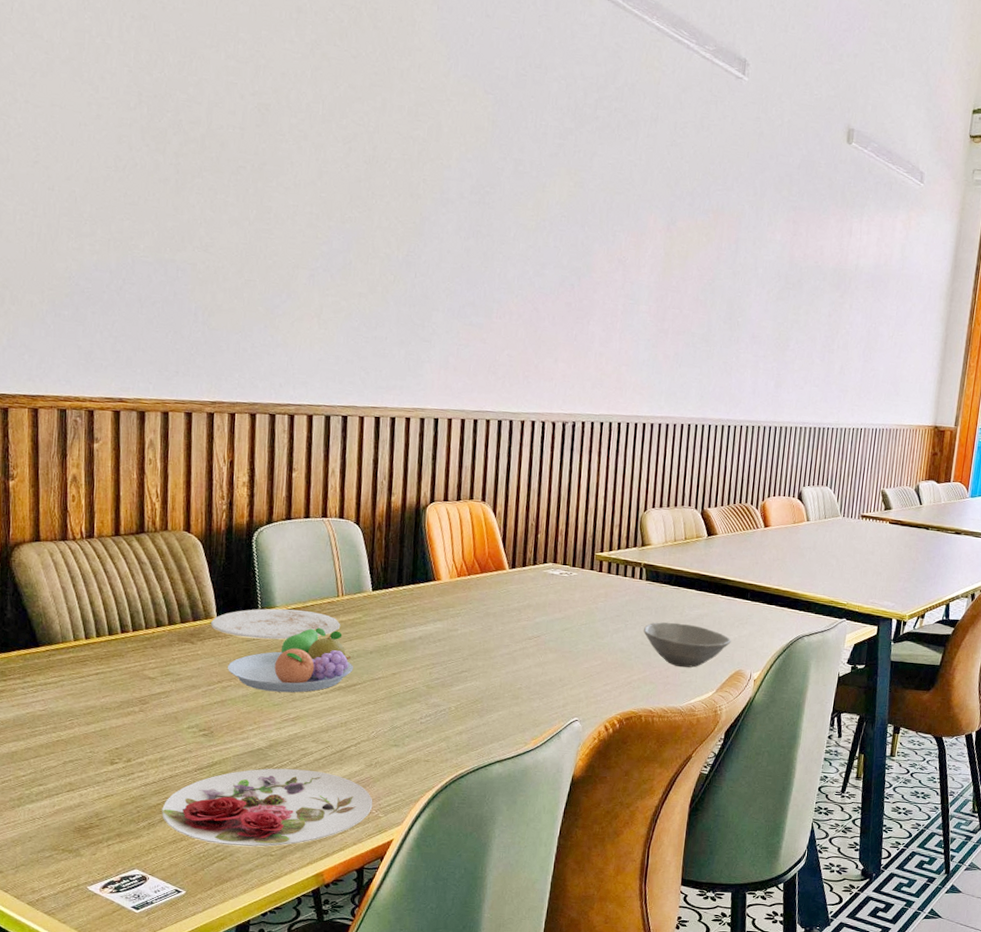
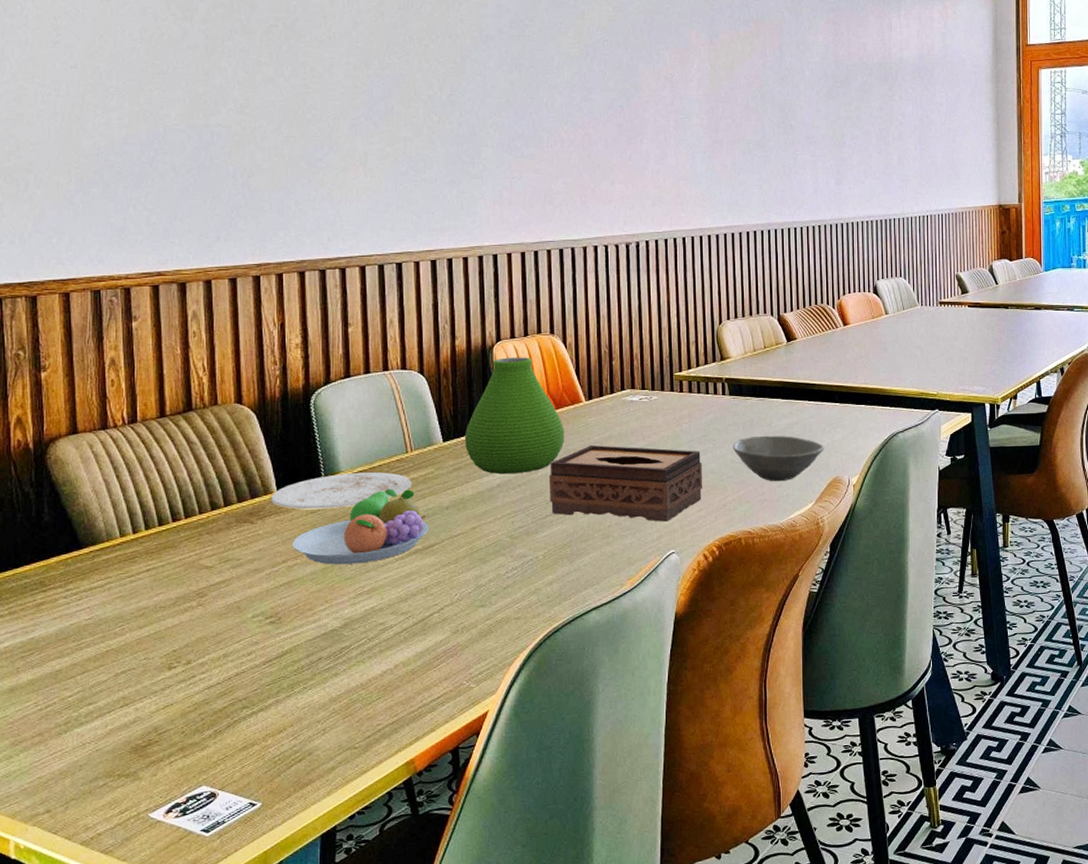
plate: present [162,768,373,847] -> none [229,645,463,744]
vase: none [392,518,487,629] -> present [464,357,565,475]
tissue box: none [466,610,613,691] -> present [548,444,703,522]

